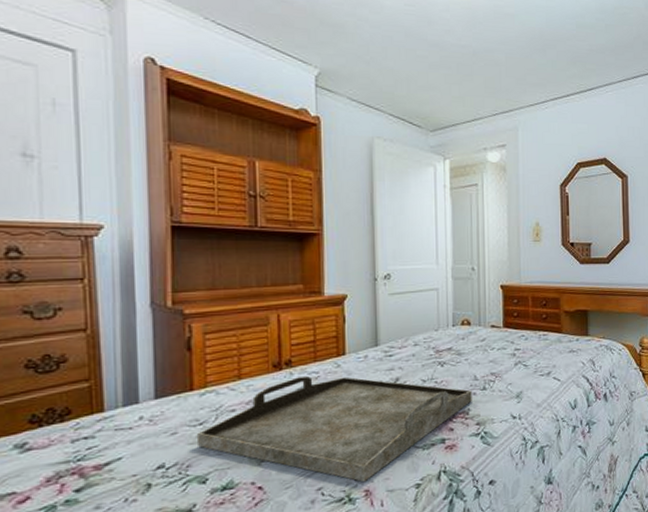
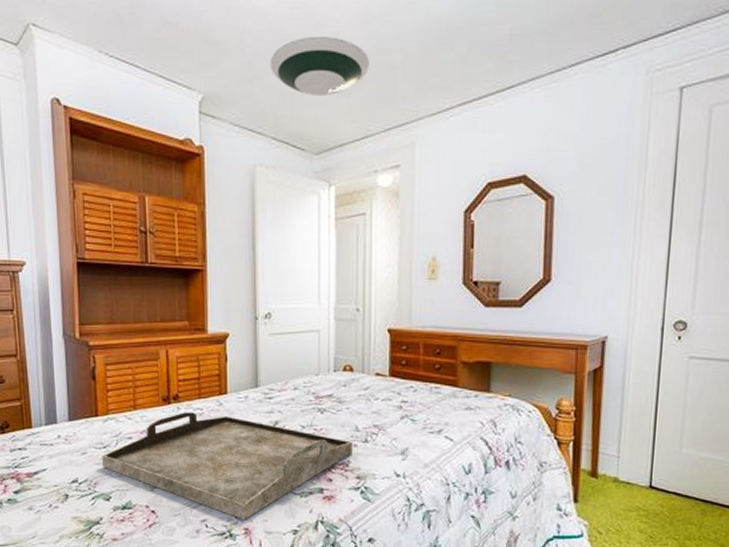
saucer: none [386,30,477,83] -> present [269,35,369,97]

